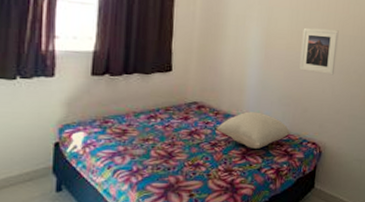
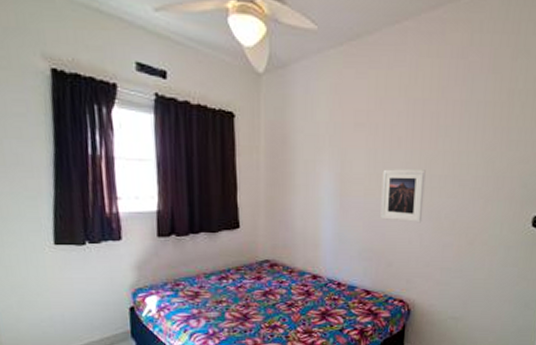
pillow: present [217,111,291,149] -> none [293,268,375,308]

